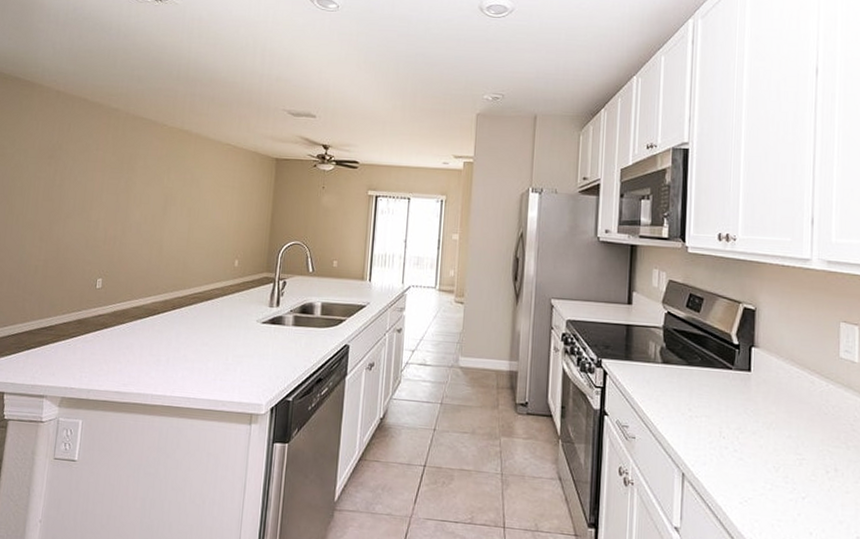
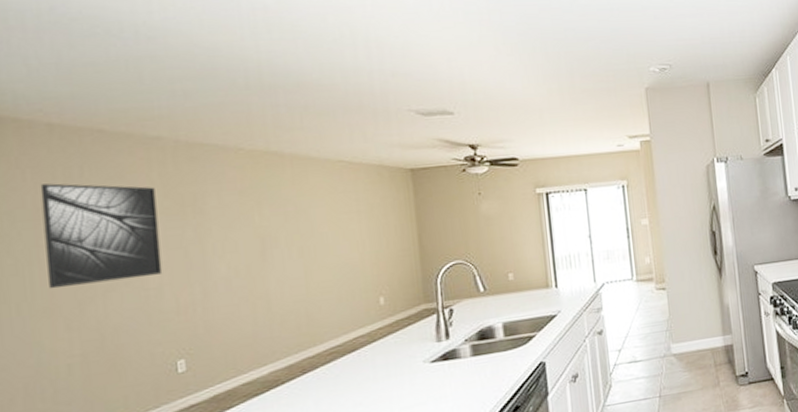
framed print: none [36,133,108,212] -> present [40,183,163,289]

